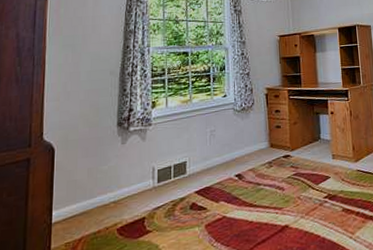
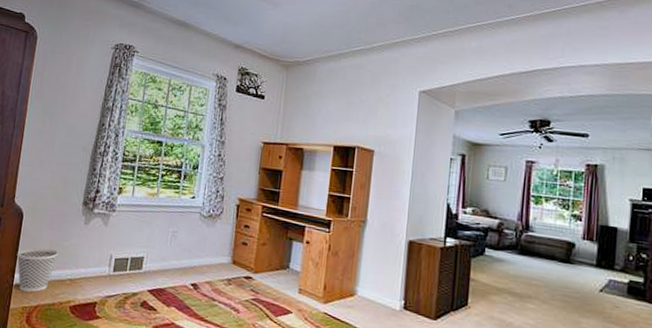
wastebasket: none [52,176,99,227] -> present [17,248,59,293]

